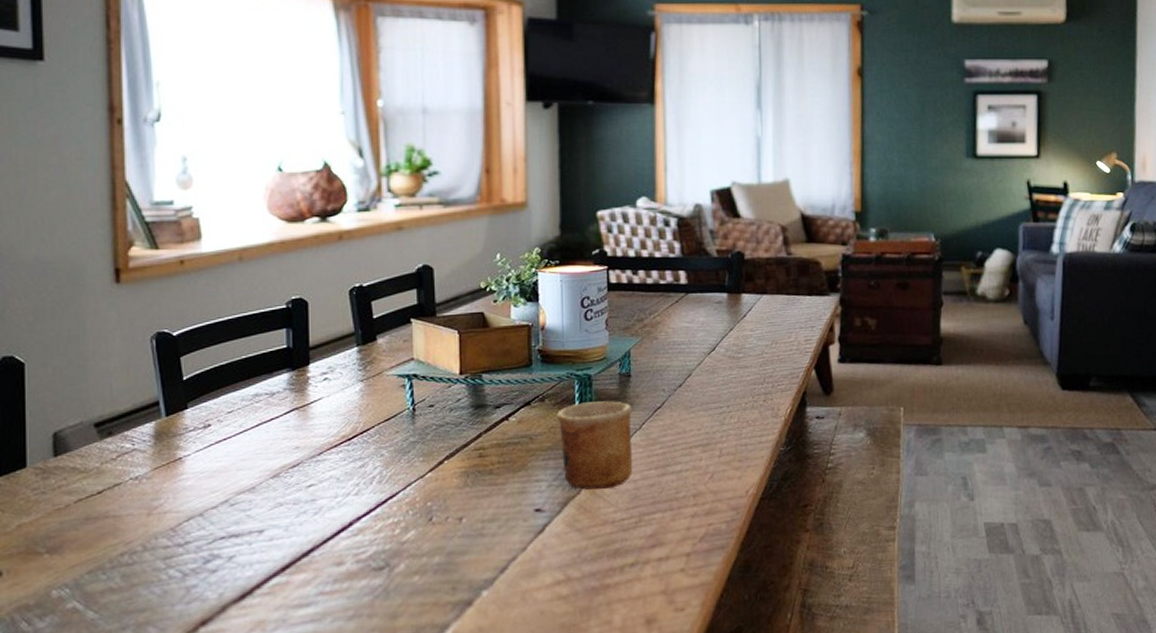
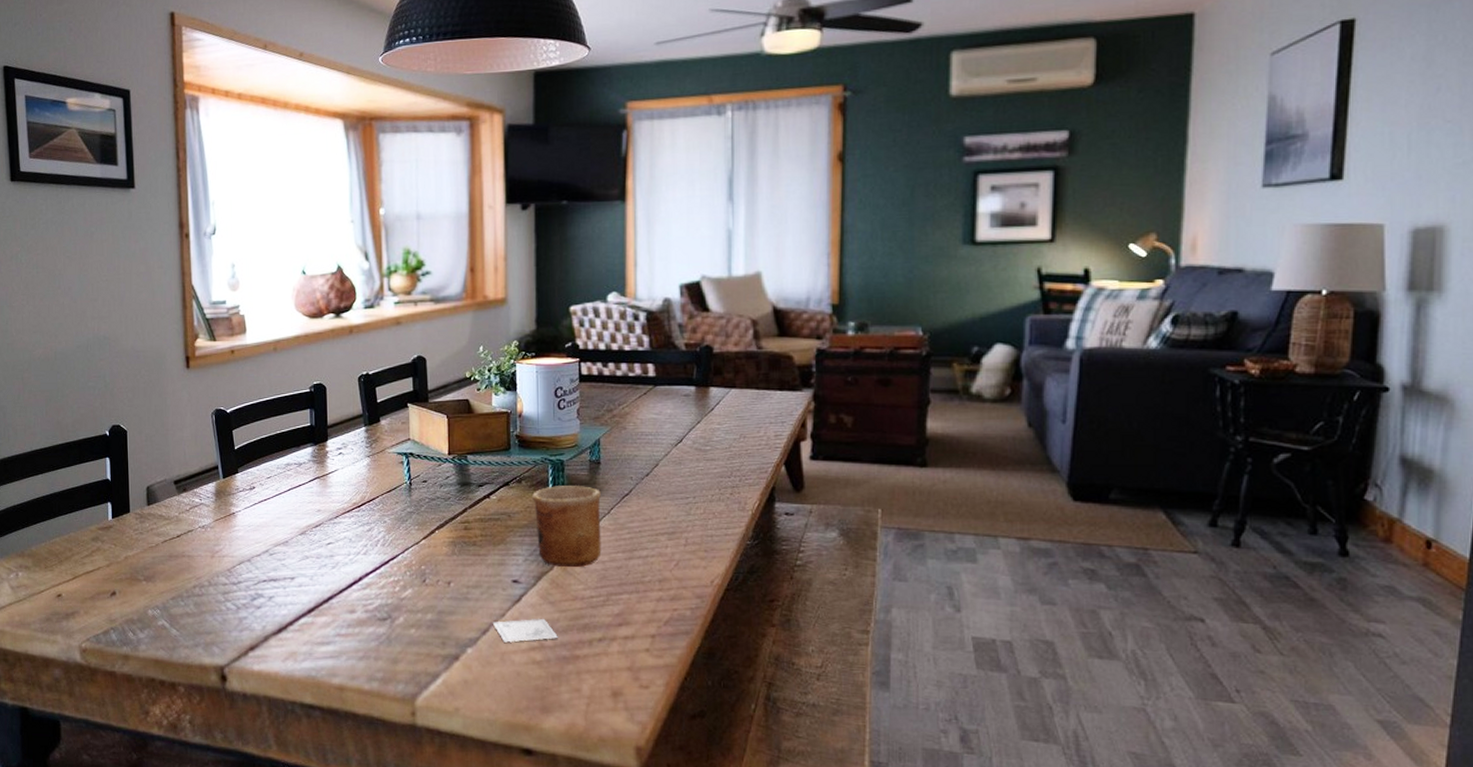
hazard warning label: none [511,549,586,580] -> present [492,619,558,642]

